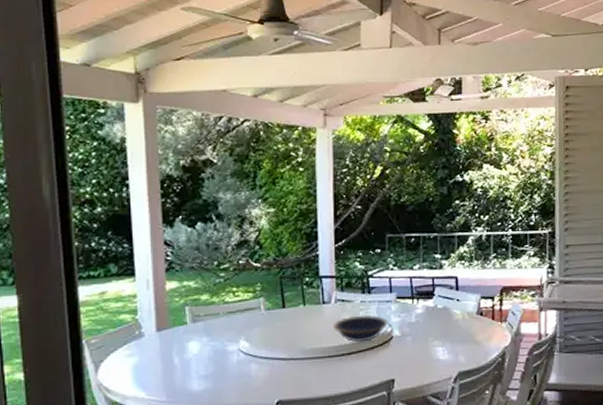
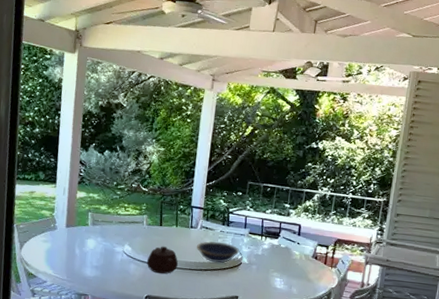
teapot: none [271,333,312,370] -> present [146,246,178,274]

